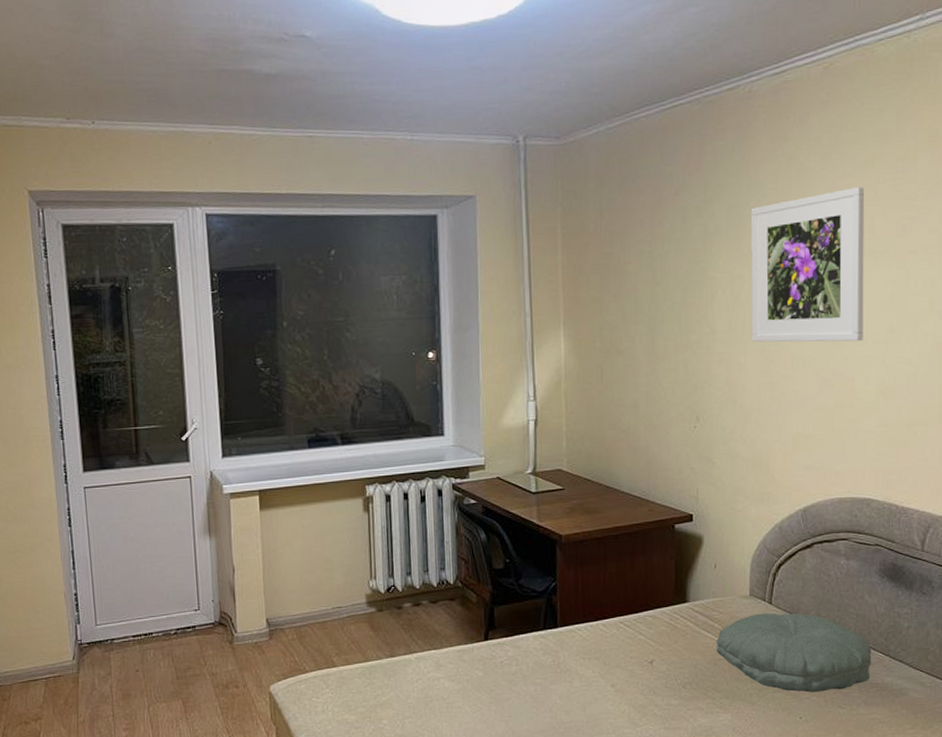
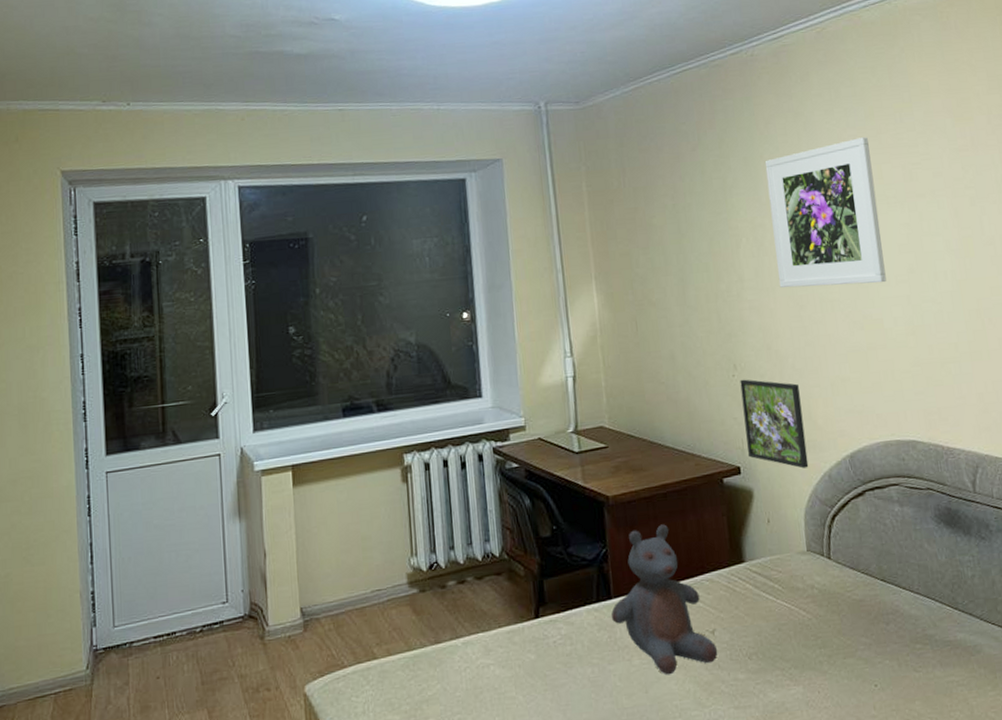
teddy bear: none [556,563,654,697] -> present [611,524,718,675]
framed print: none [701,431,761,519] -> present [740,379,809,469]
pillow: present [716,613,872,692] -> none [778,567,942,656]

